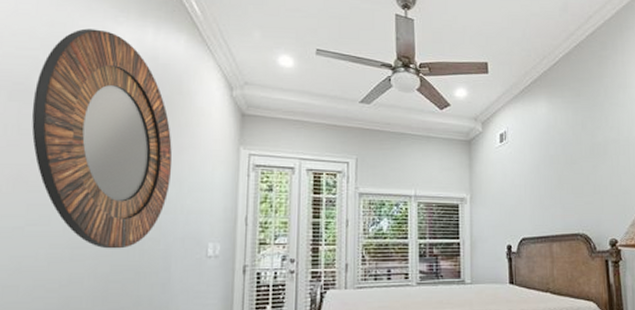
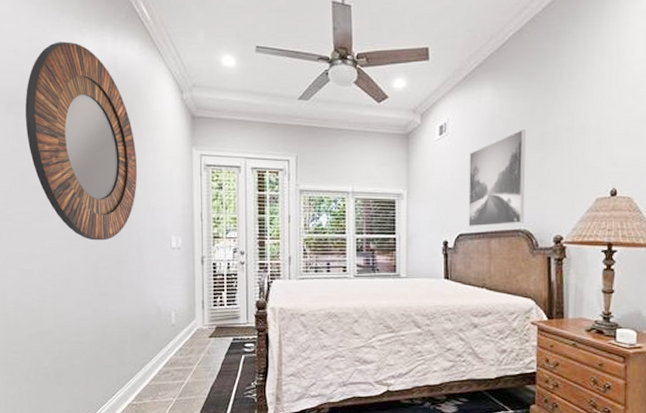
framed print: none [529,140,582,231] -> present [468,129,526,227]

